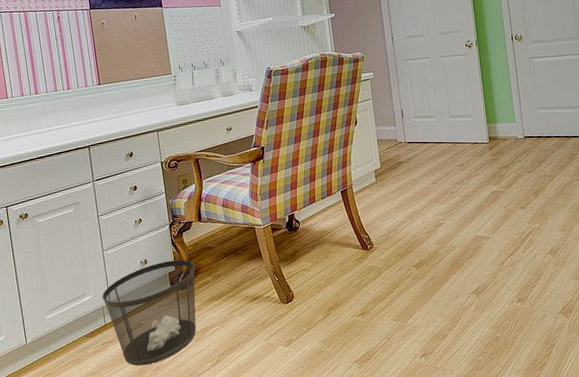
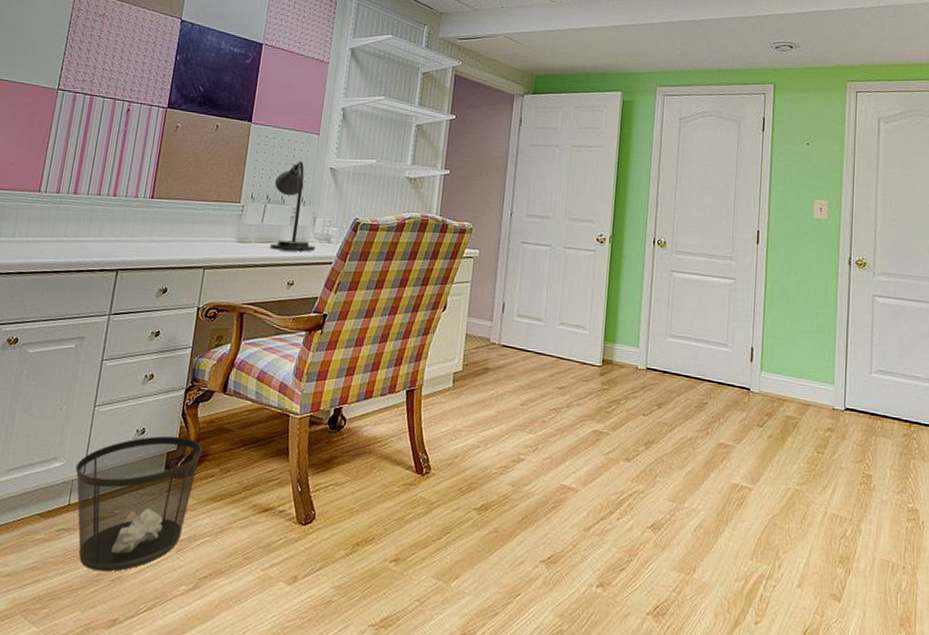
desk lamp: none [194,30,242,106] -> present [269,161,316,252]

